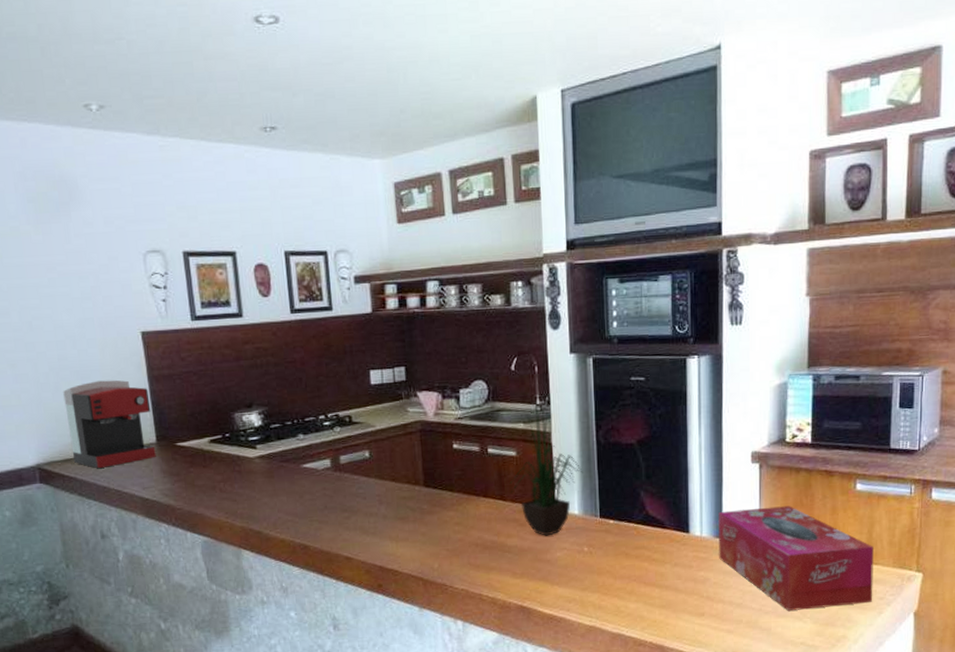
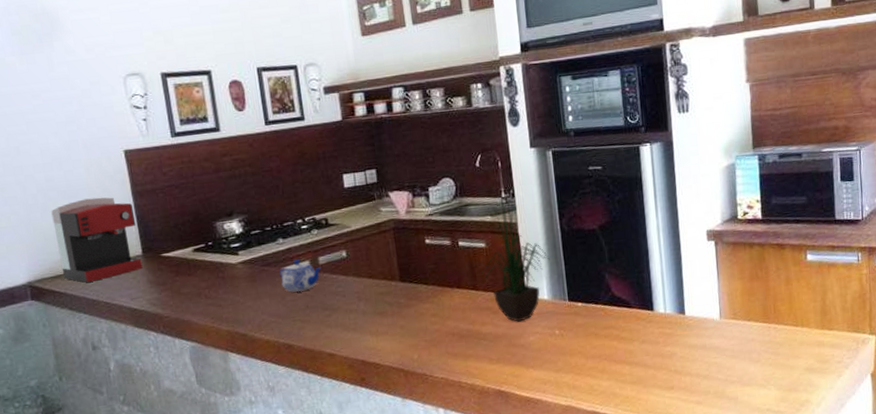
teapot: none [299,457,343,491] -> present [280,259,322,292]
tissue box: present [718,506,874,611] -> none [680,279,832,379]

